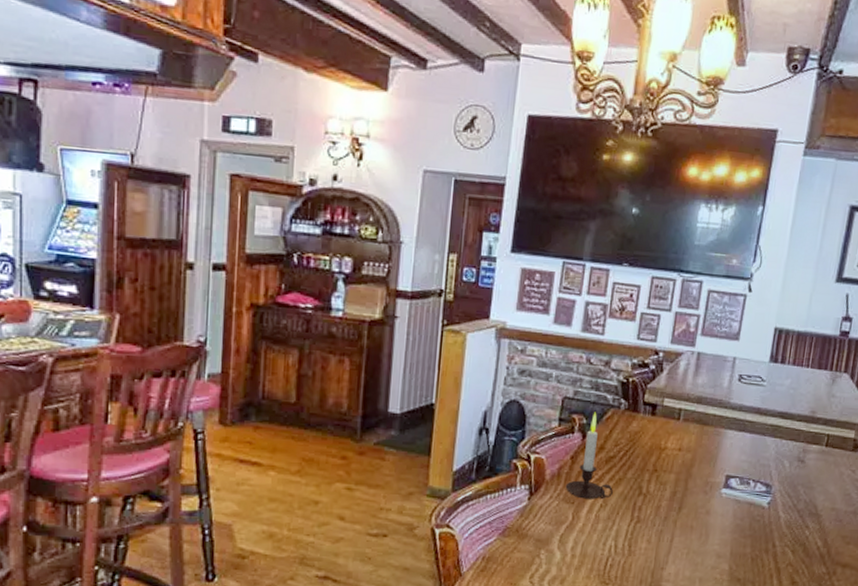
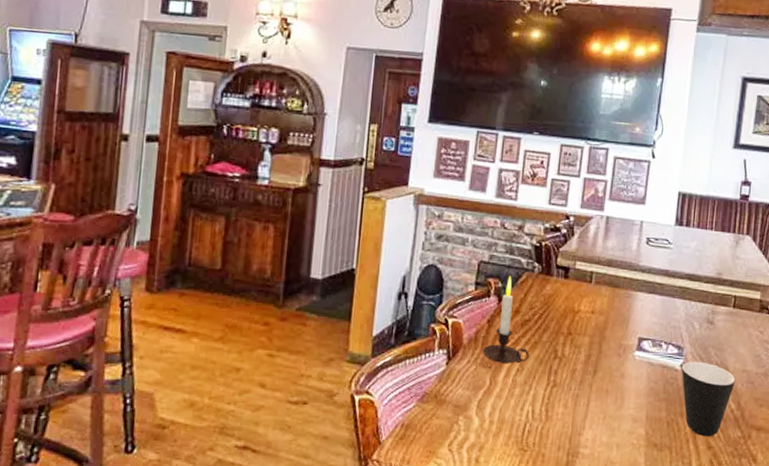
mug: none [768,499,824,573] -> present [681,361,736,437]

